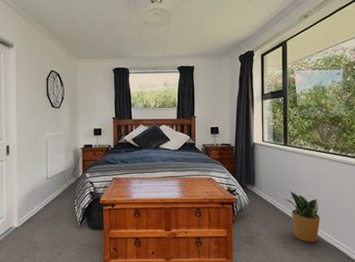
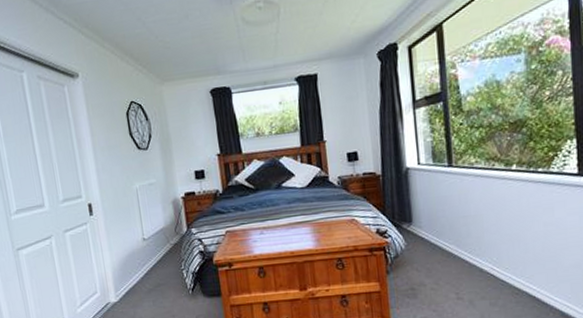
potted plant: present [284,191,320,243] -> none [453,226,504,290]

